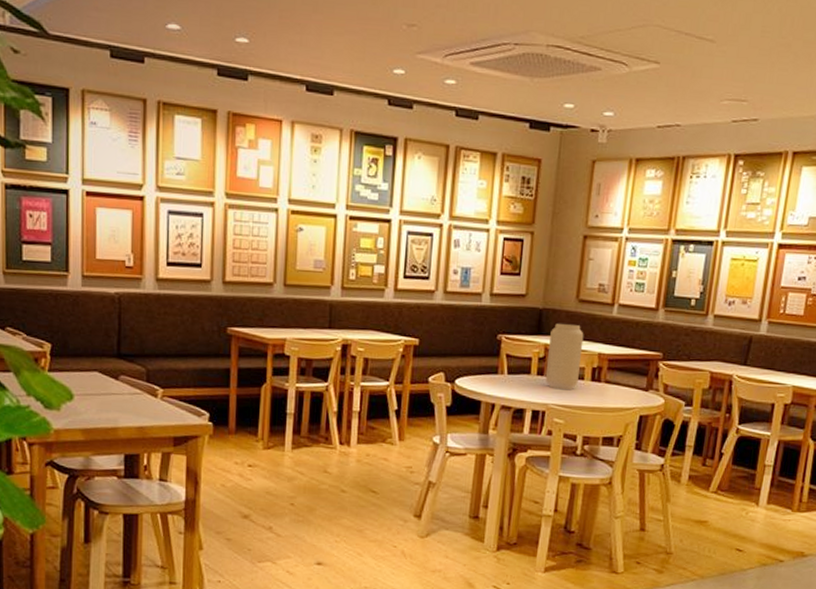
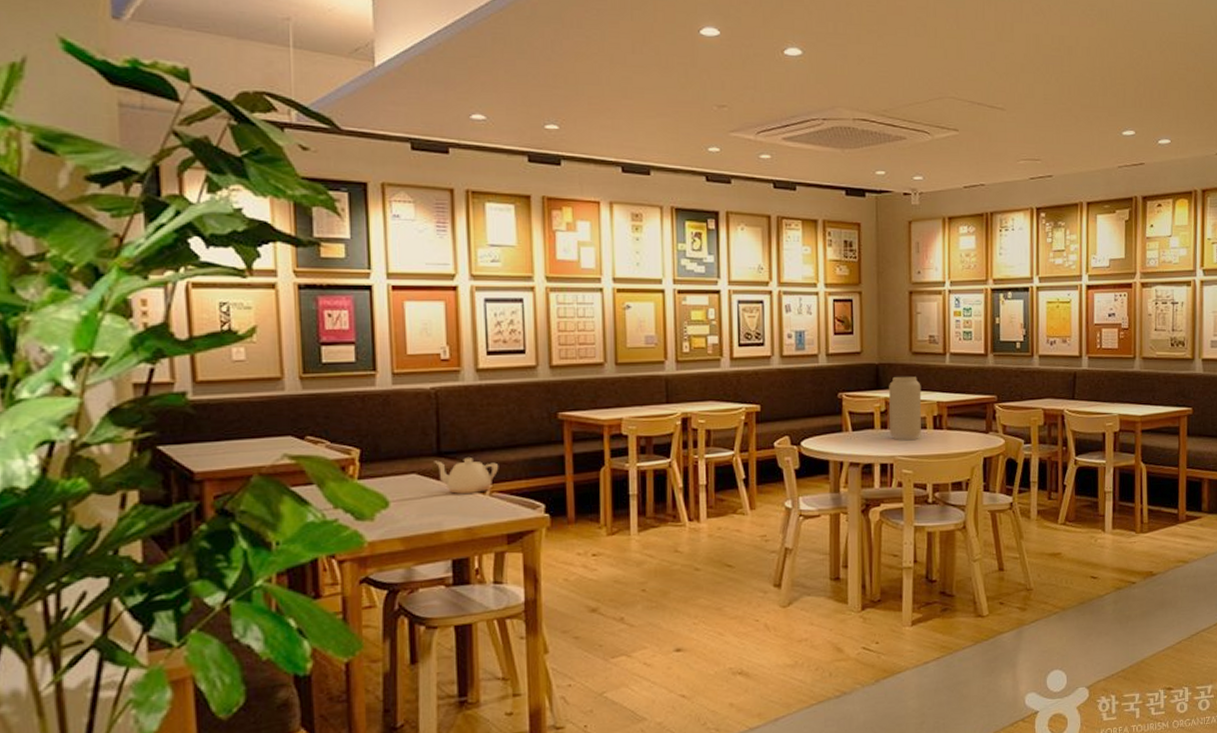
teapot: none [114,361,171,396] -> present [434,458,499,494]

